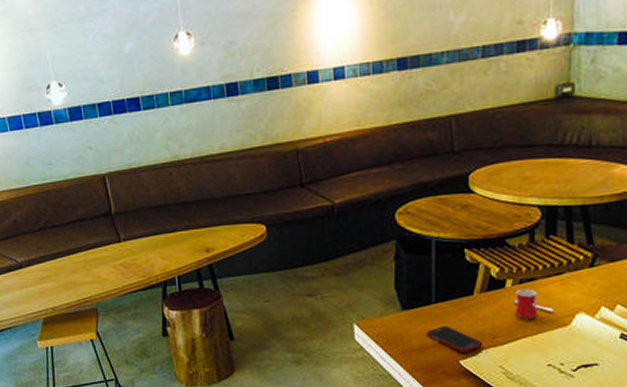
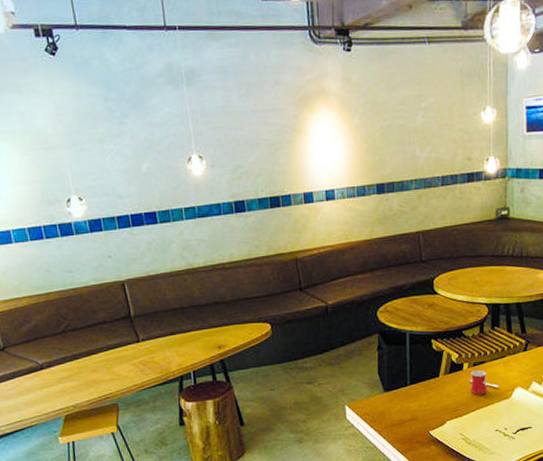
cell phone: present [426,325,483,354] -> none [403,402,448,425]

